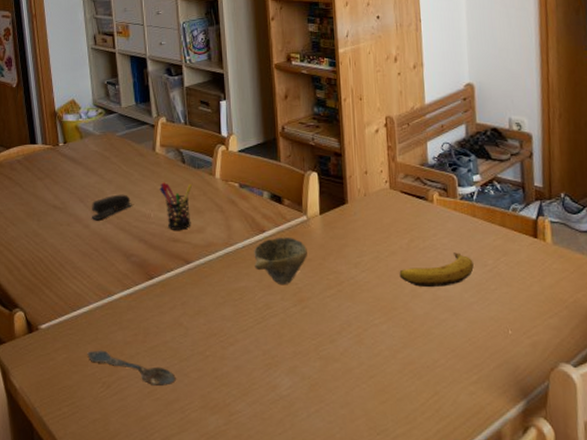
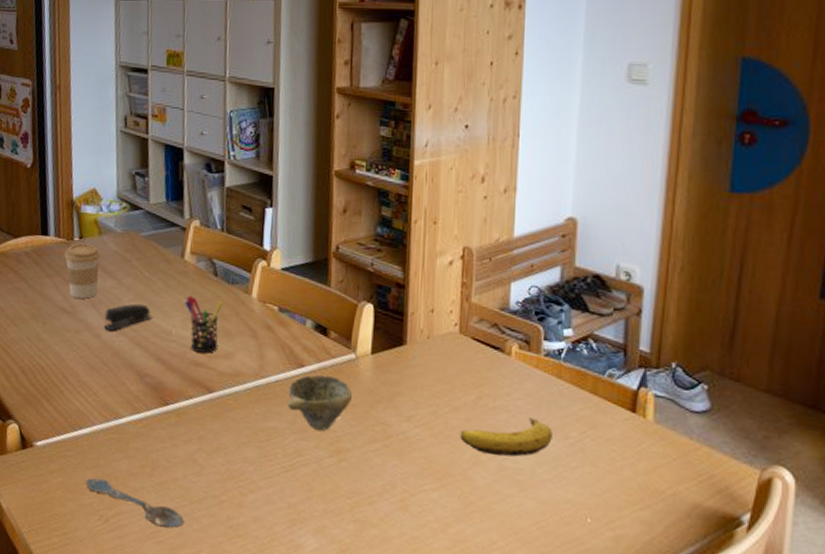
coffee cup: none [51,147,84,195] -> present [64,243,101,299]

